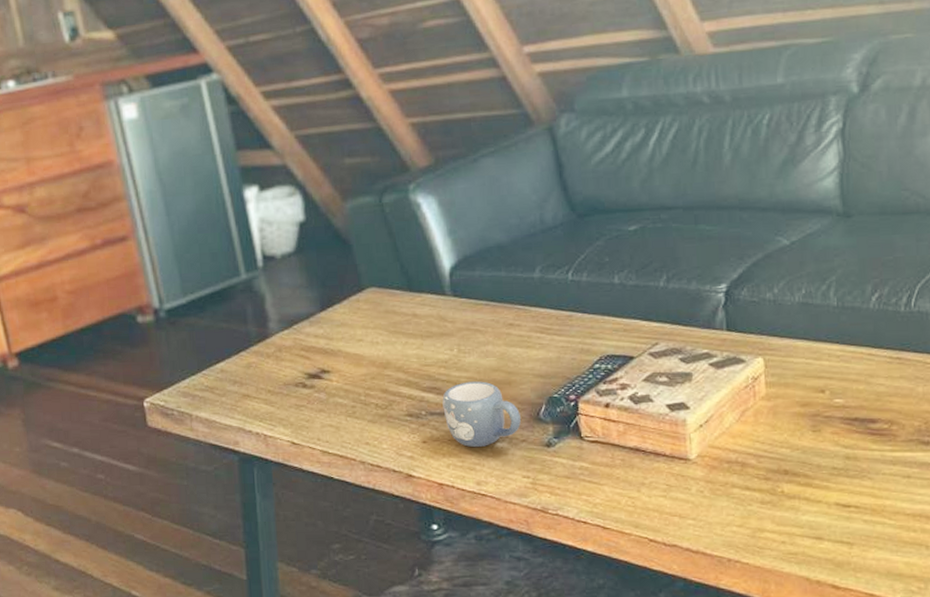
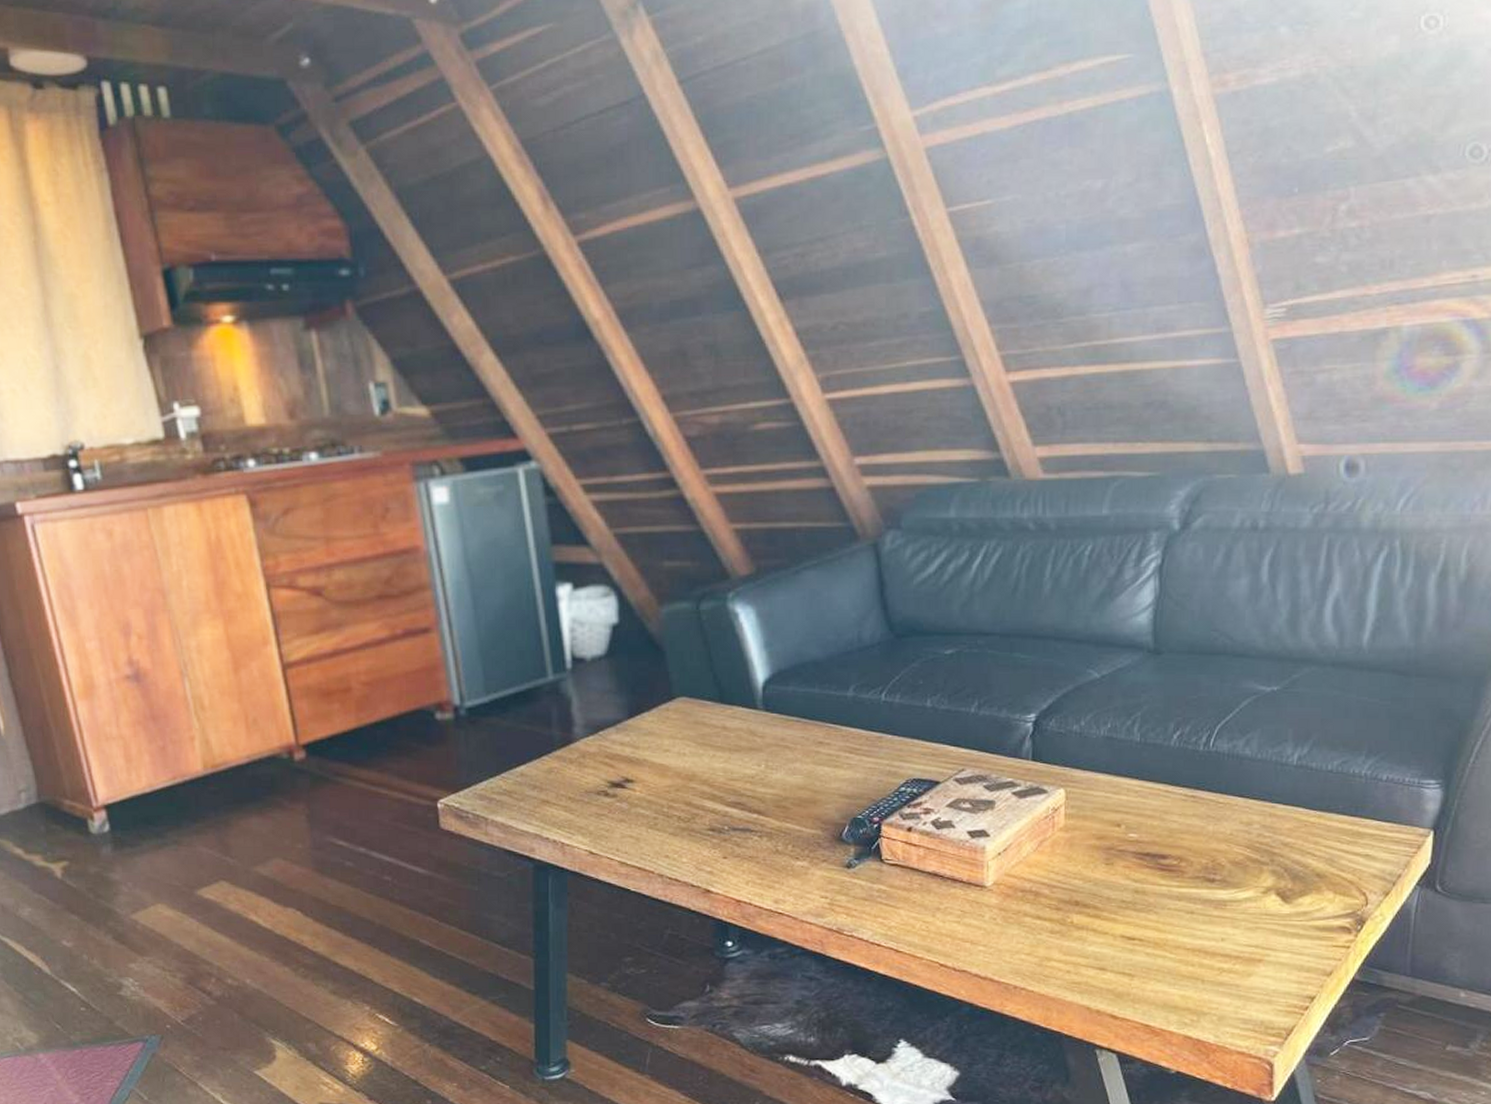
mug: present [442,381,521,448] -> none [746,798,823,866]

